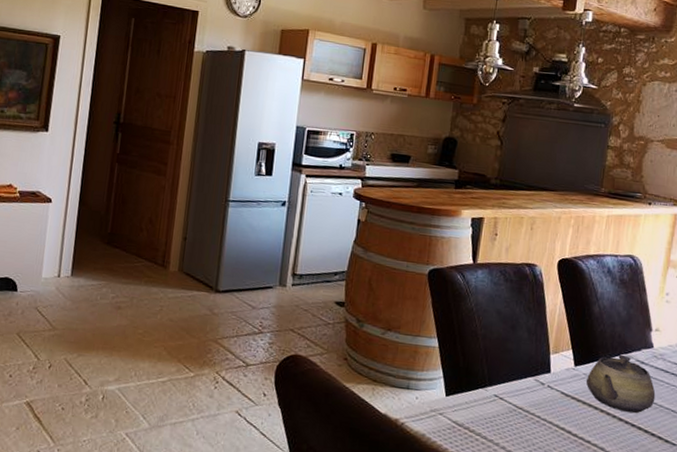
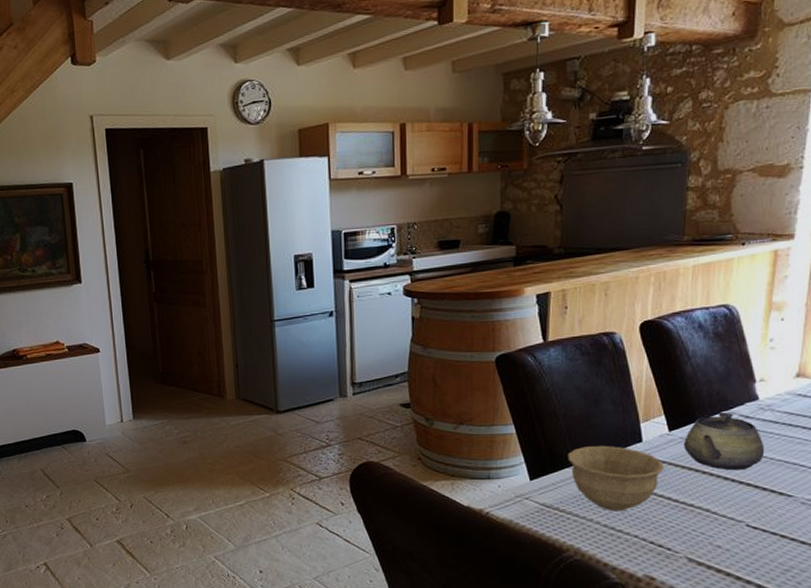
bowl: none [483,370,569,440] -> present [568,445,665,512]

